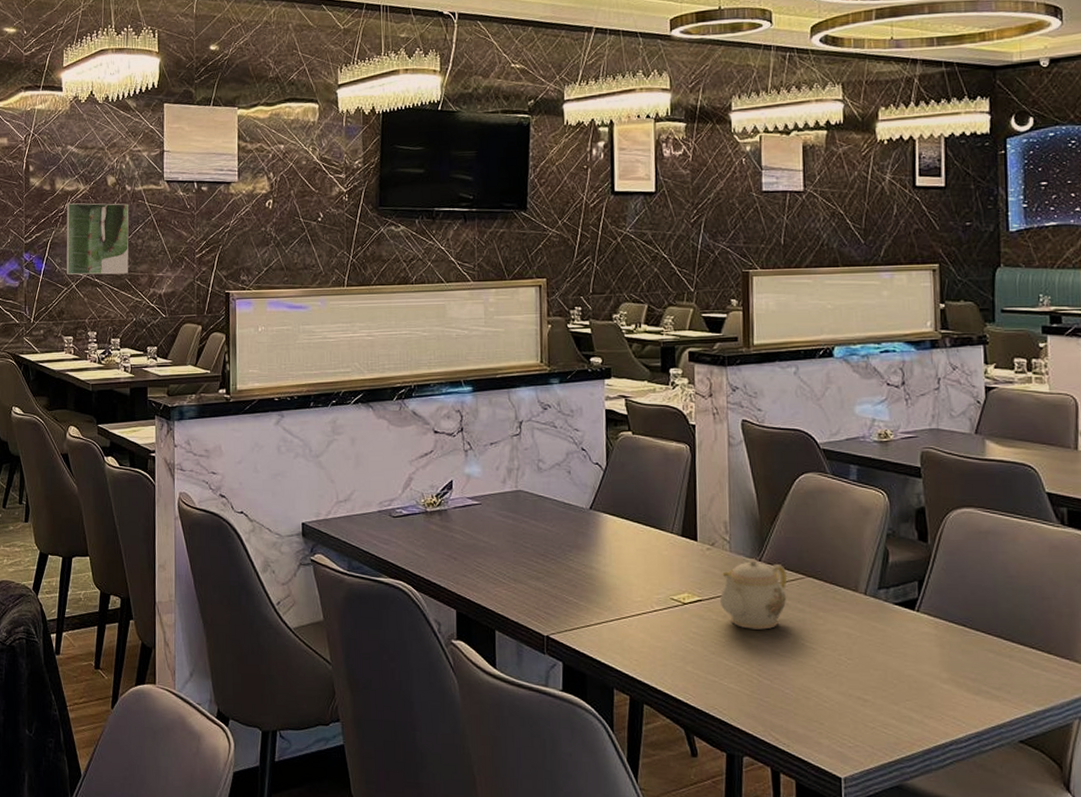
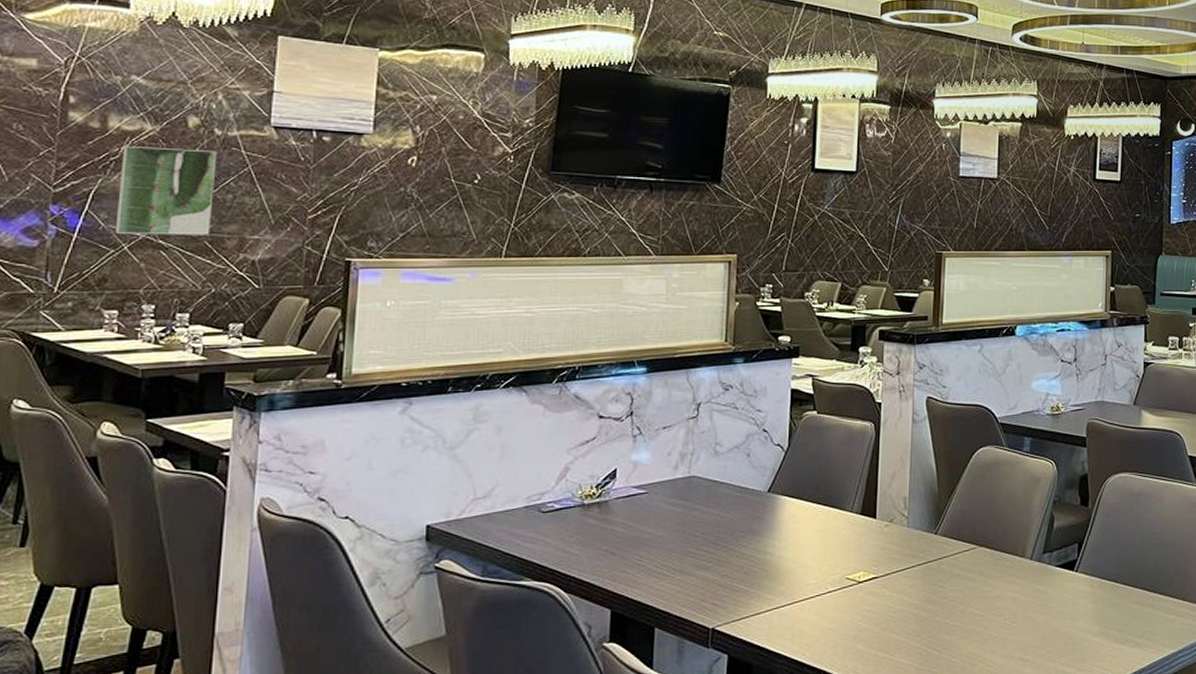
teapot: present [720,559,788,630] -> none [895,532,961,602]

